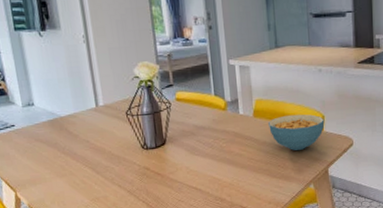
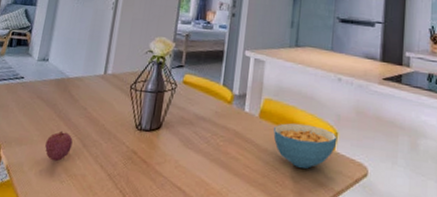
fruit: none [59,164,86,192] -> present [45,130,73,162]

